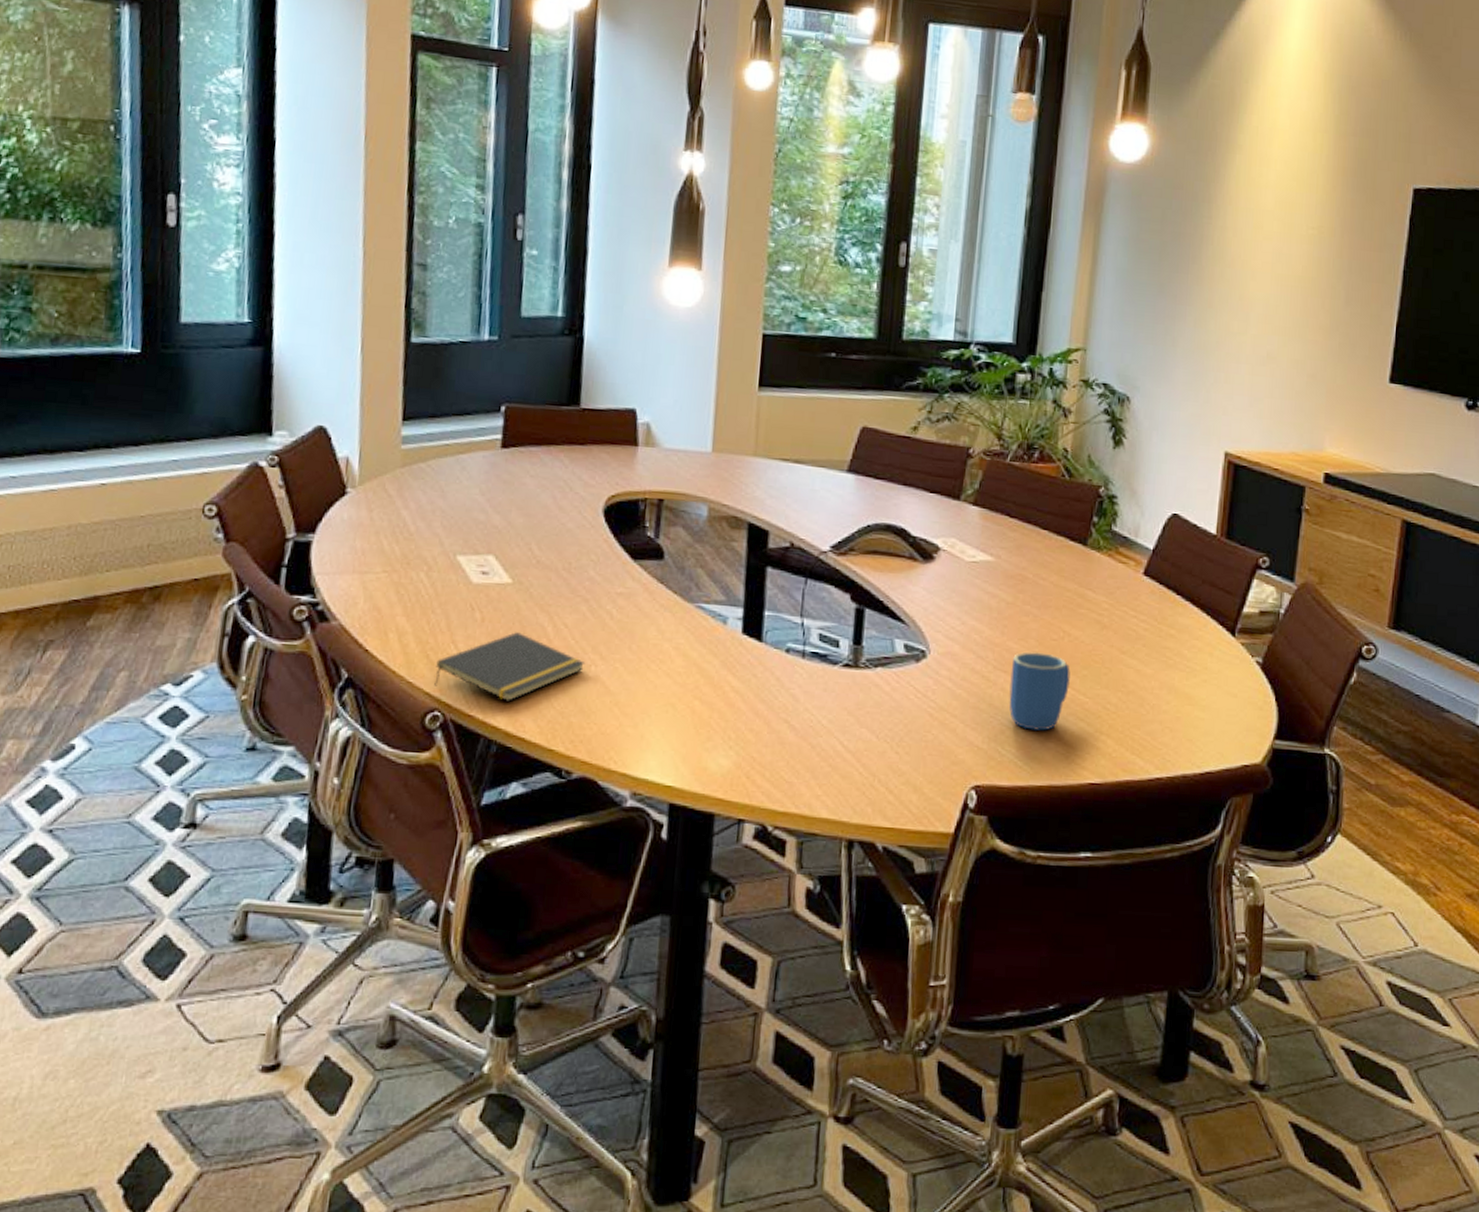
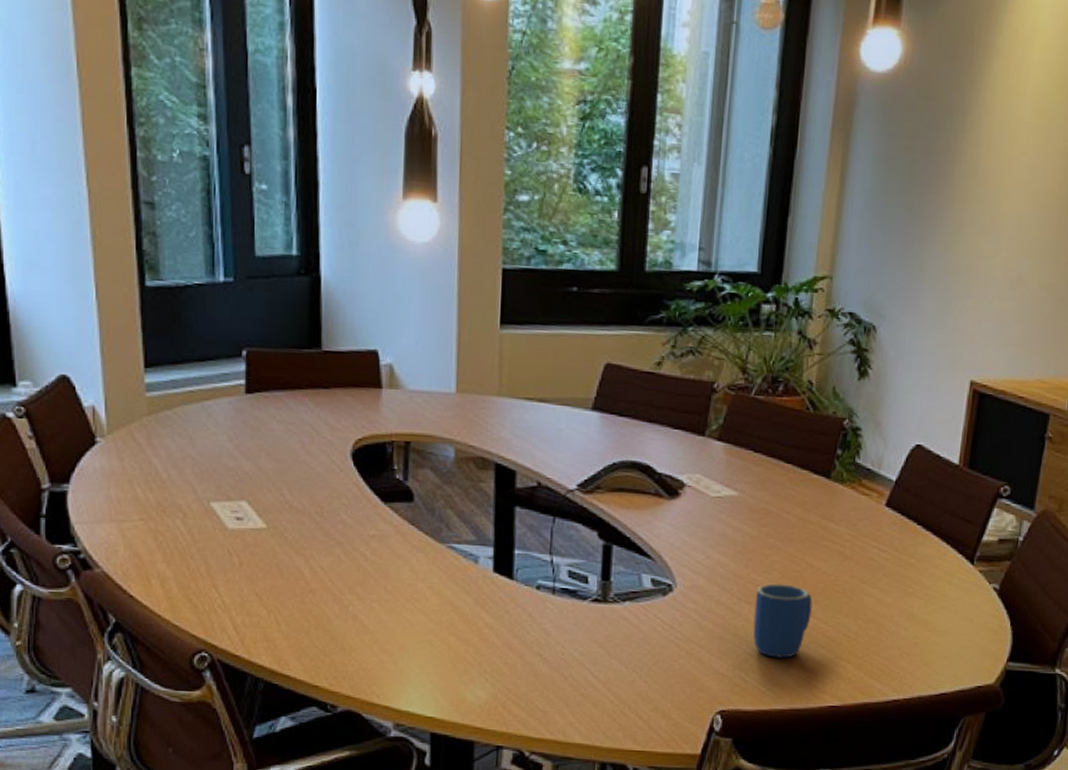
notepad: present [434,632,586,701] -> none [199,575,343,641]

